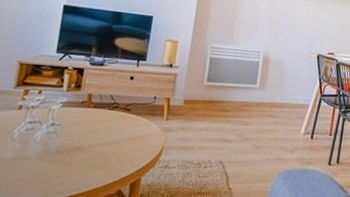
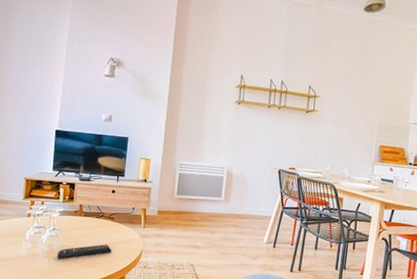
remote control: none [54,141,126,161] -> present [57,244,112,259]

